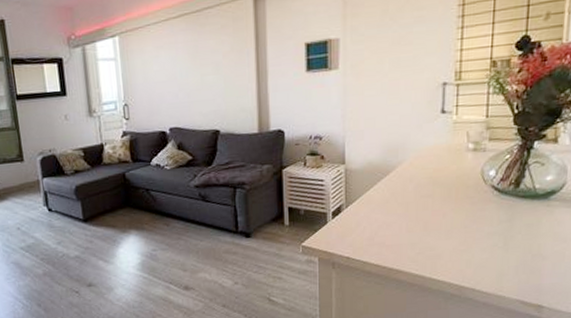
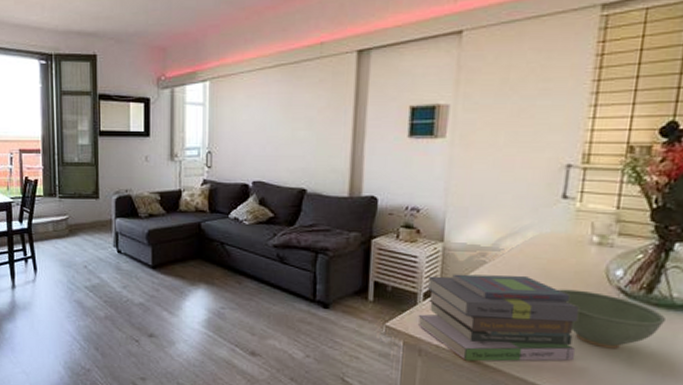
books: none [329,185,462,267] -> present [417,274,578,362]
bowl: none [443,192,531,240] -> present [557,289,665,349]

